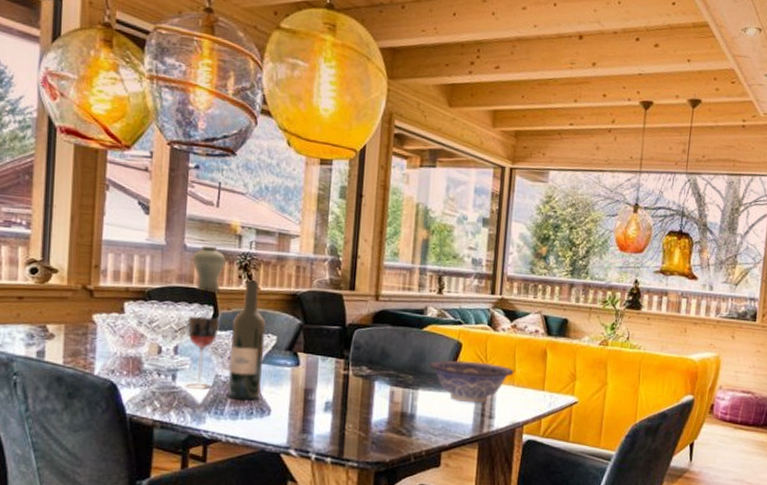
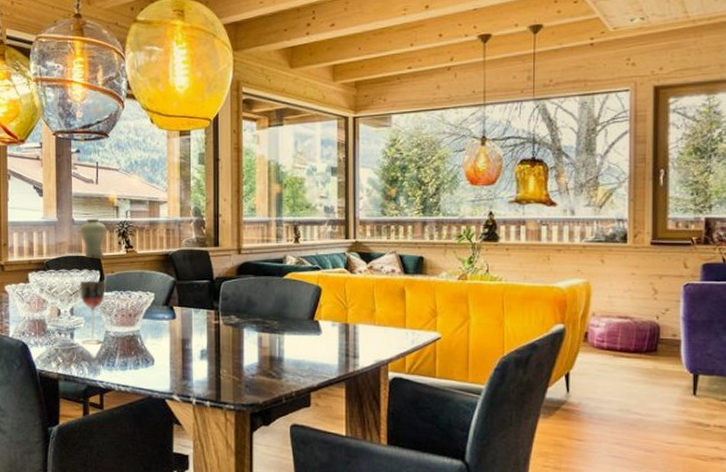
wine bottle: present [226,280,266,401] -> none [115,245,145,353]
decorative bowl: present [428,360,514,404] -> none [291,304,374,344]

